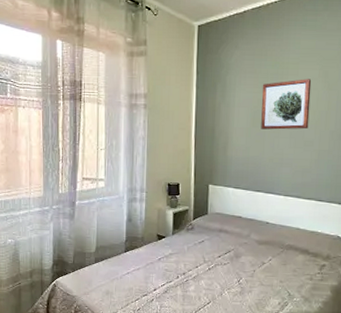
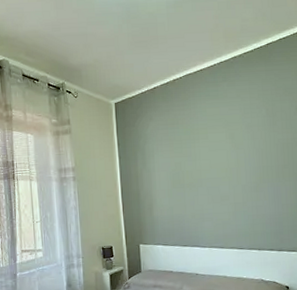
wall art: present [261,79,312,130] -> none [177,141,223,189]

